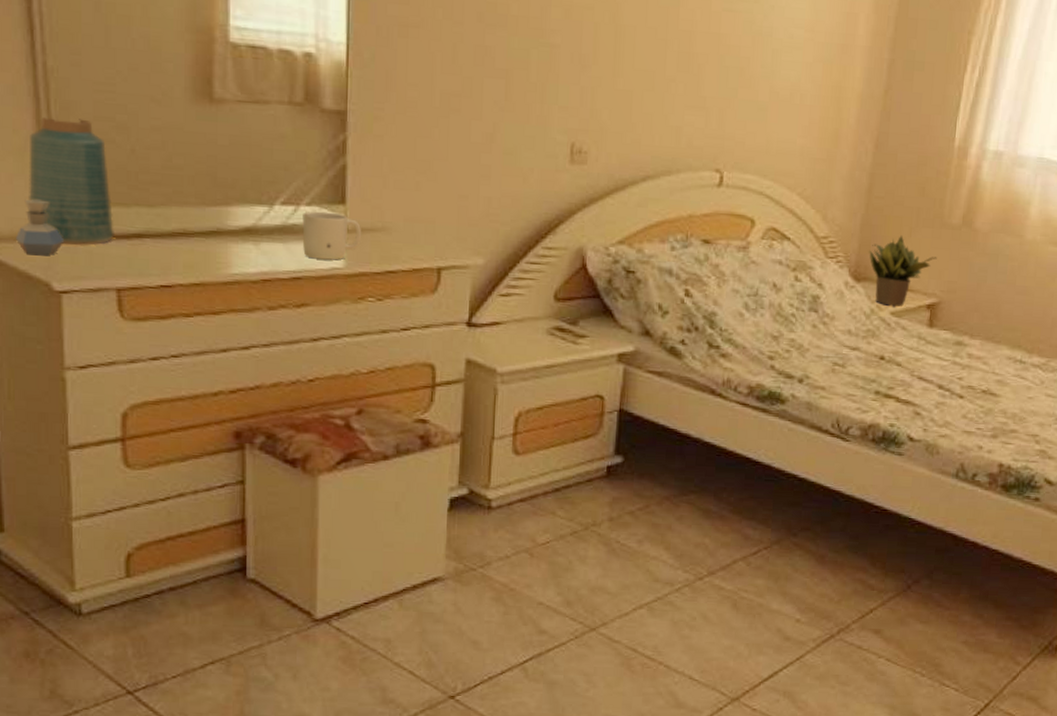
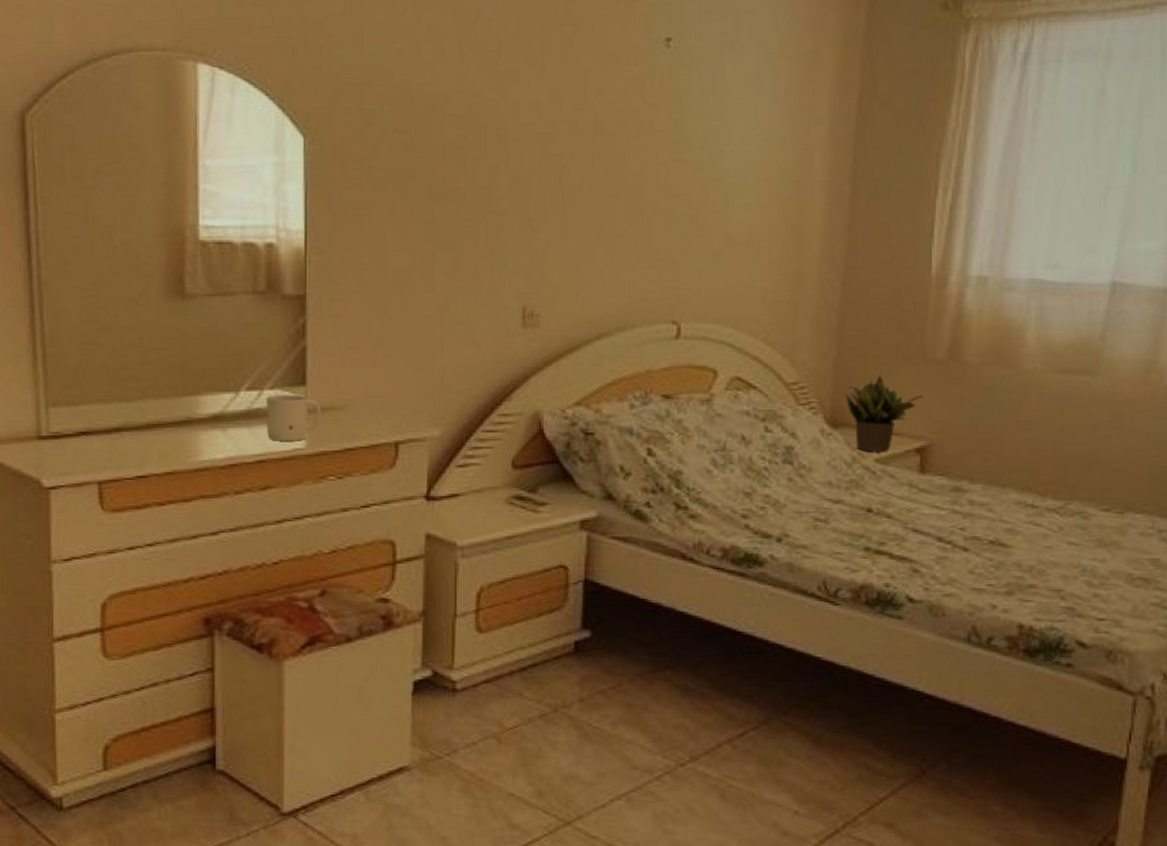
perfume bottle: present [15,199,65,256] -> none [11,402,53,455]
vase: present [27,116,116,246] -> none [22,324,98,443]

